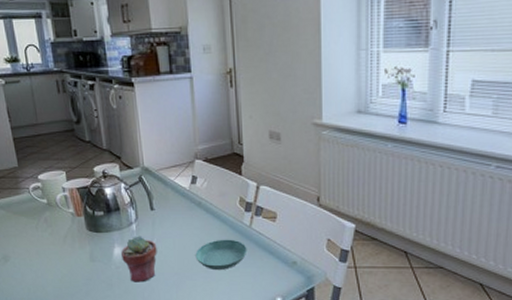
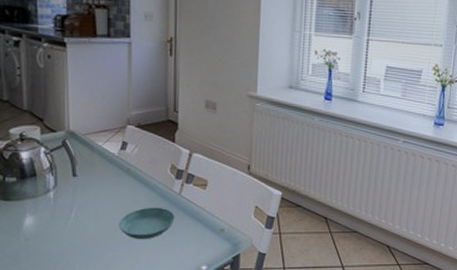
potted succulent: present [120,236,157,282] -> none [32,204,76,255]

